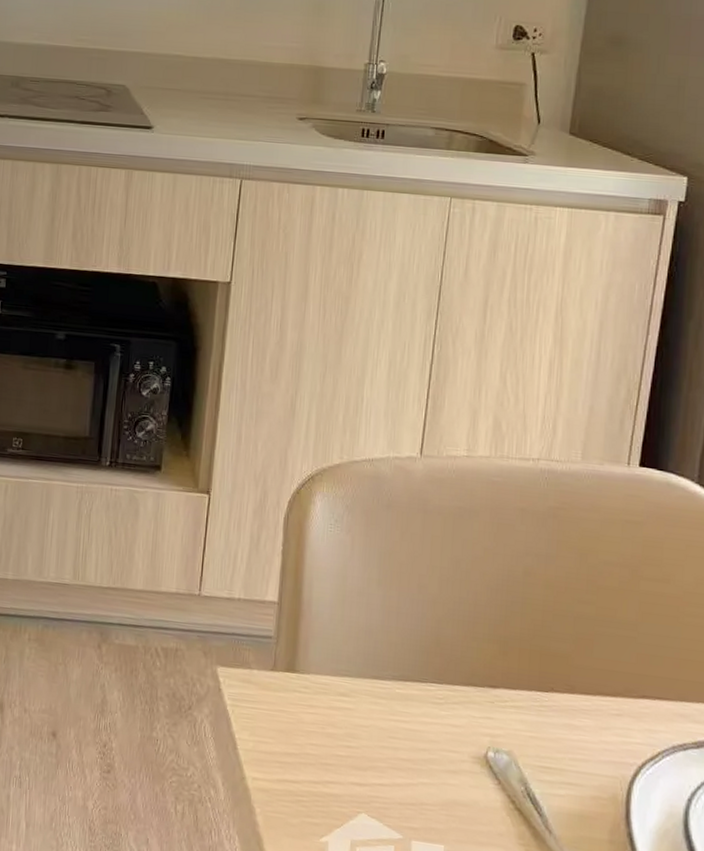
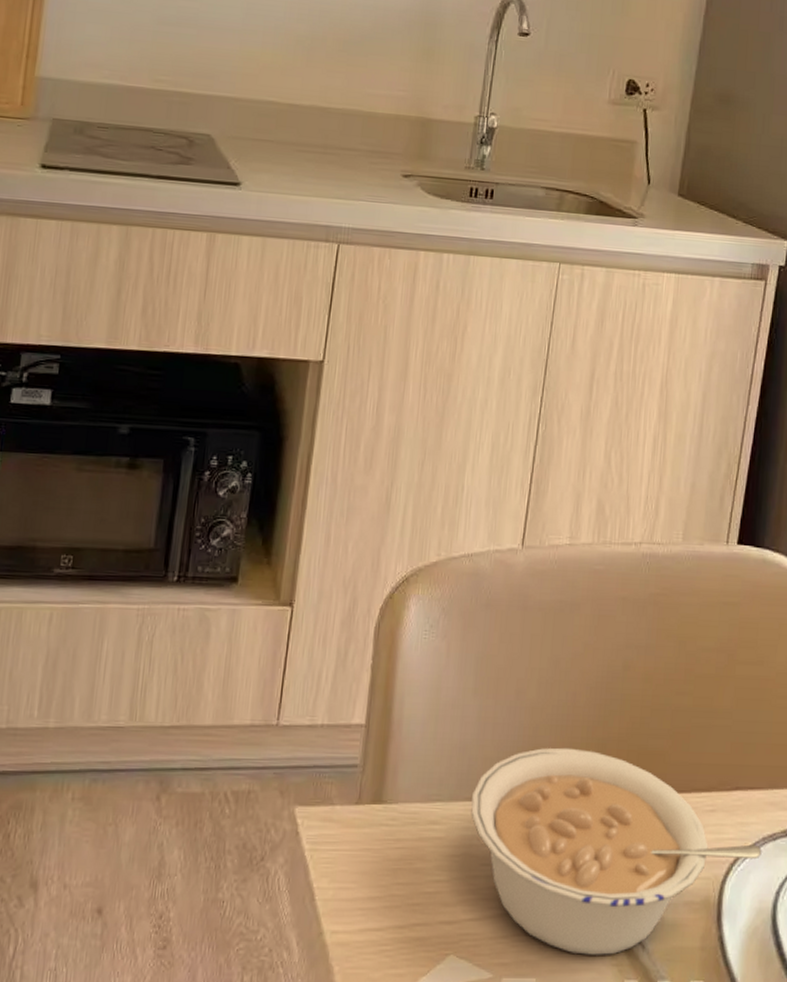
legume: none [377,639,672,835] -> present [470,747,762,955]

